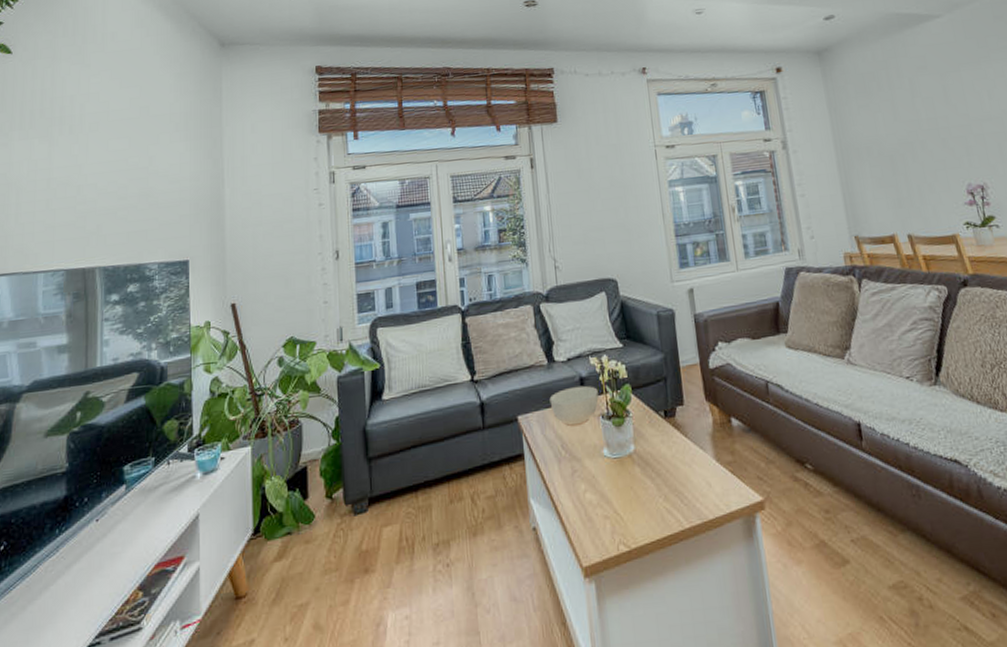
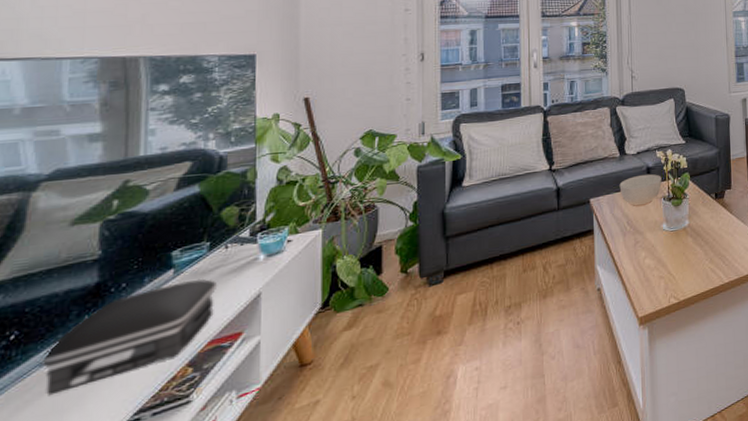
wireless router: none [23,496,162,611] -> present [41,278,218,396]

